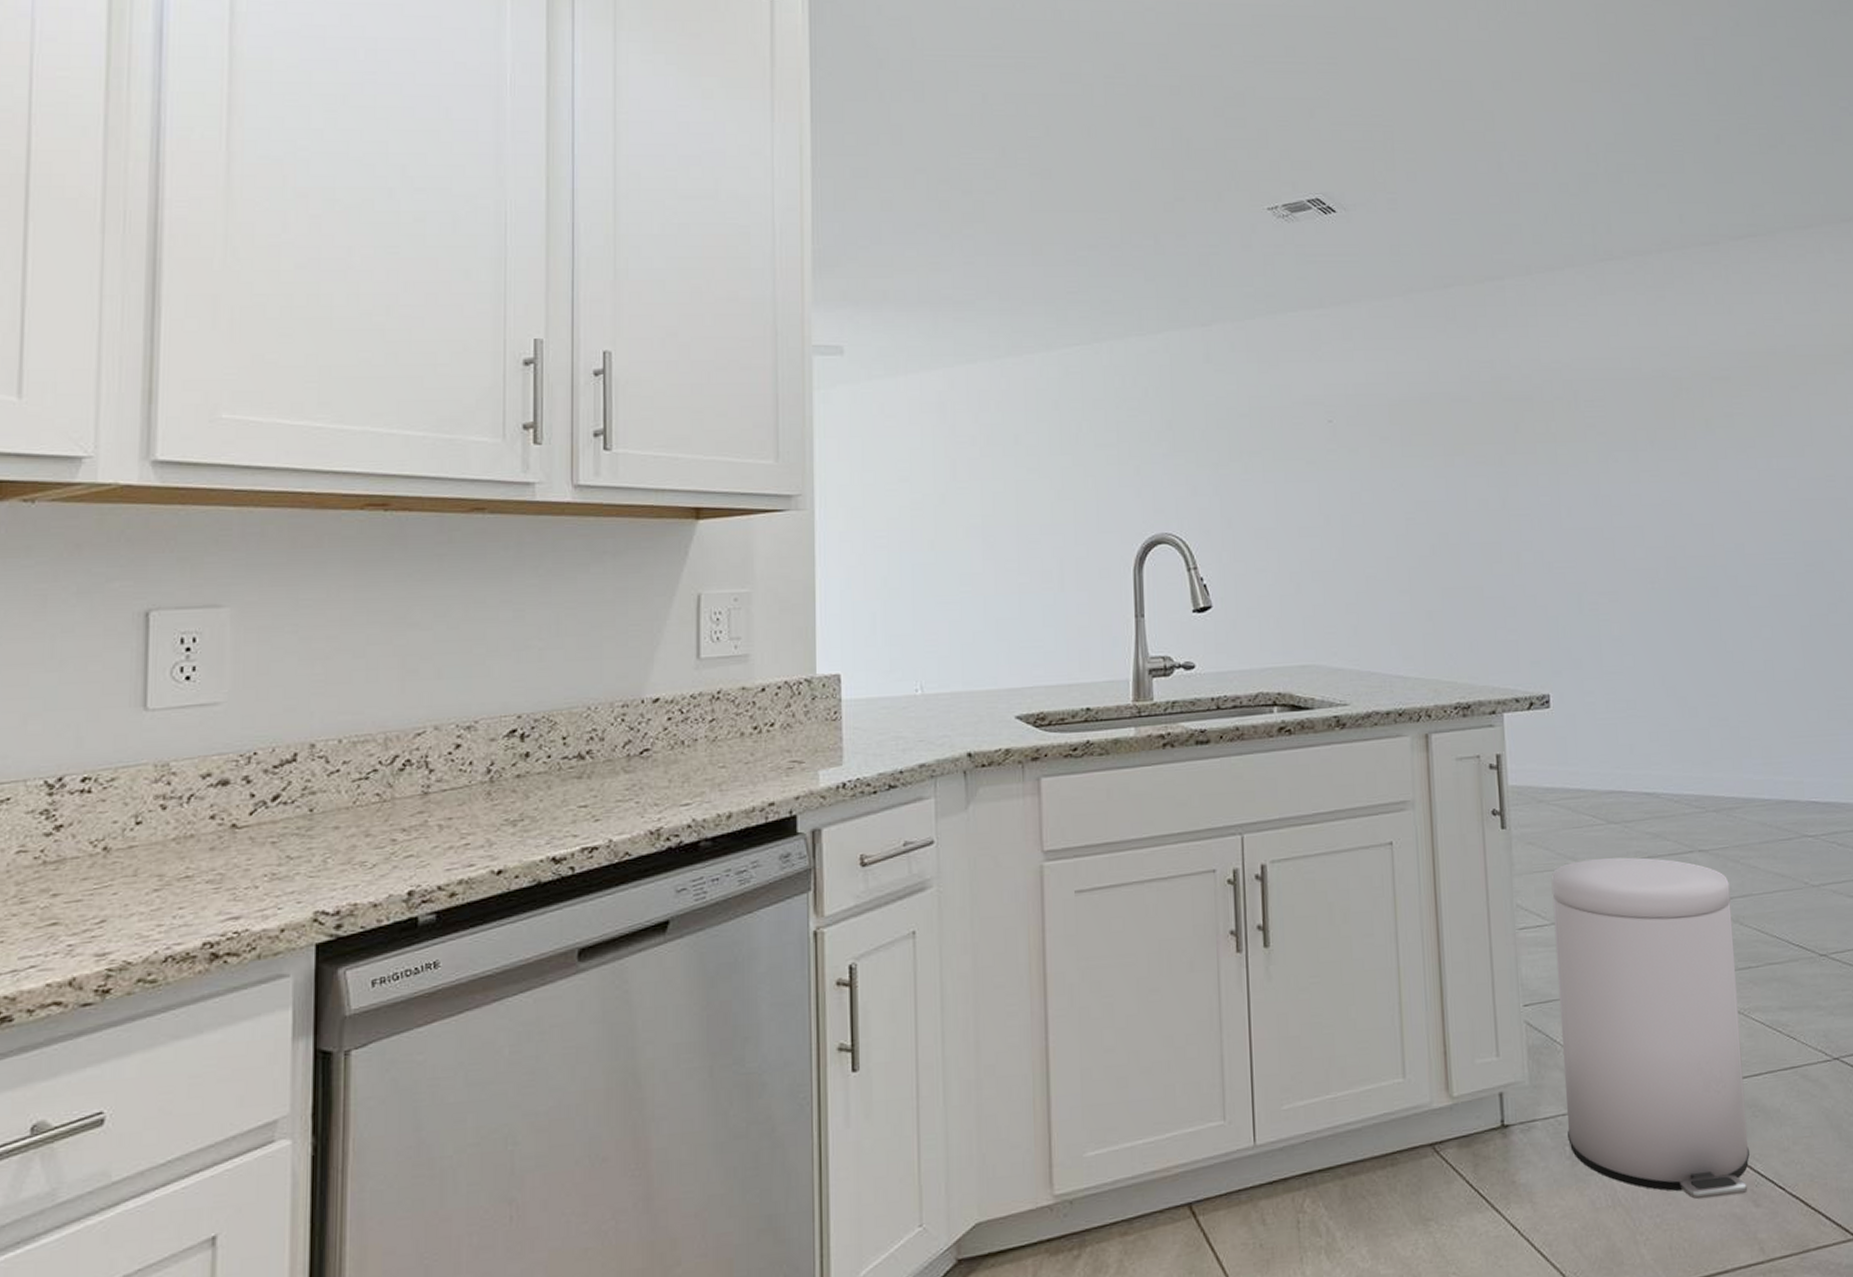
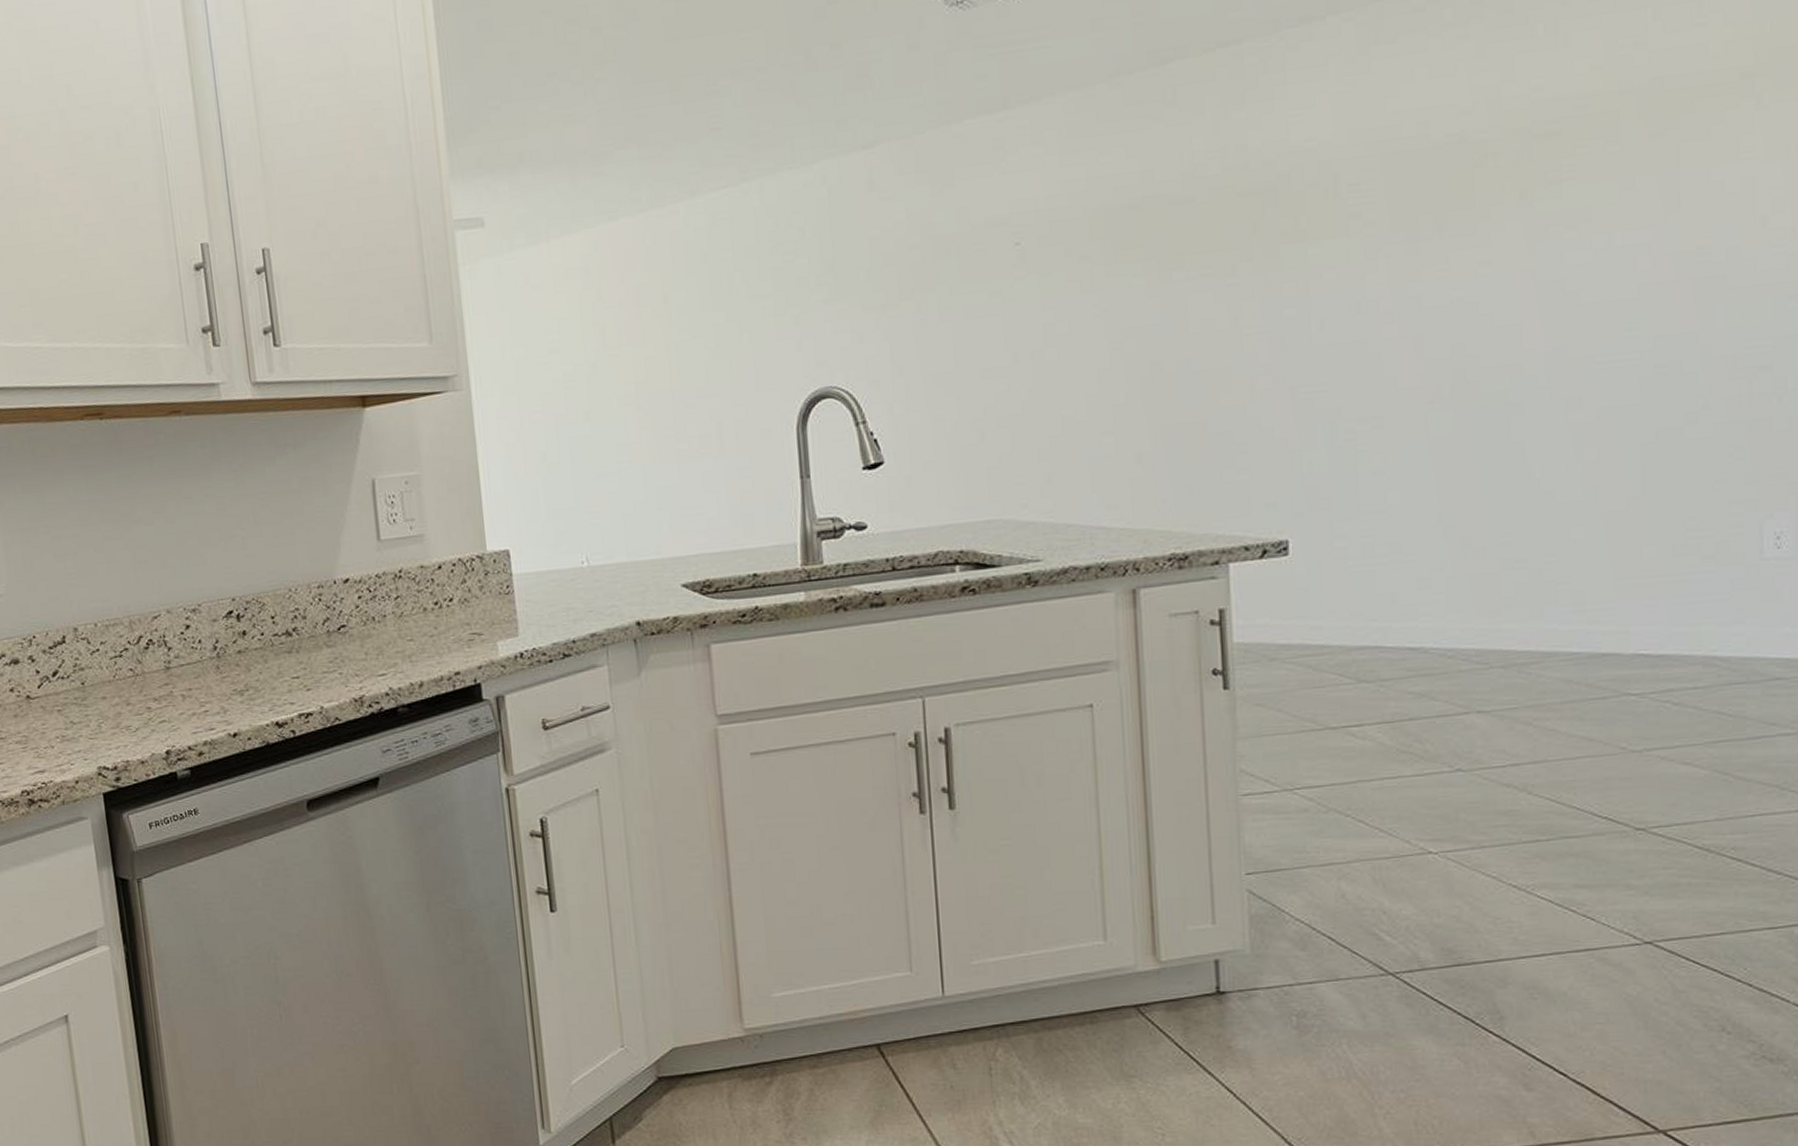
pedal bin: present [1551,857,1750,1200] -> none [1283,719,1523,1079]

